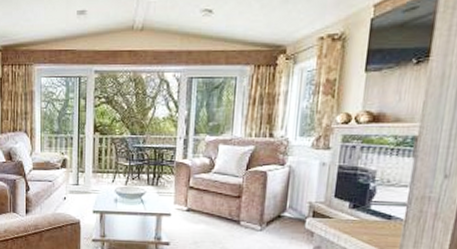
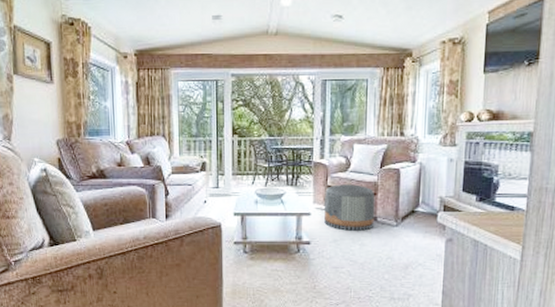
pouf: none [185,185,240,234] -> present [324,184,375,231]

